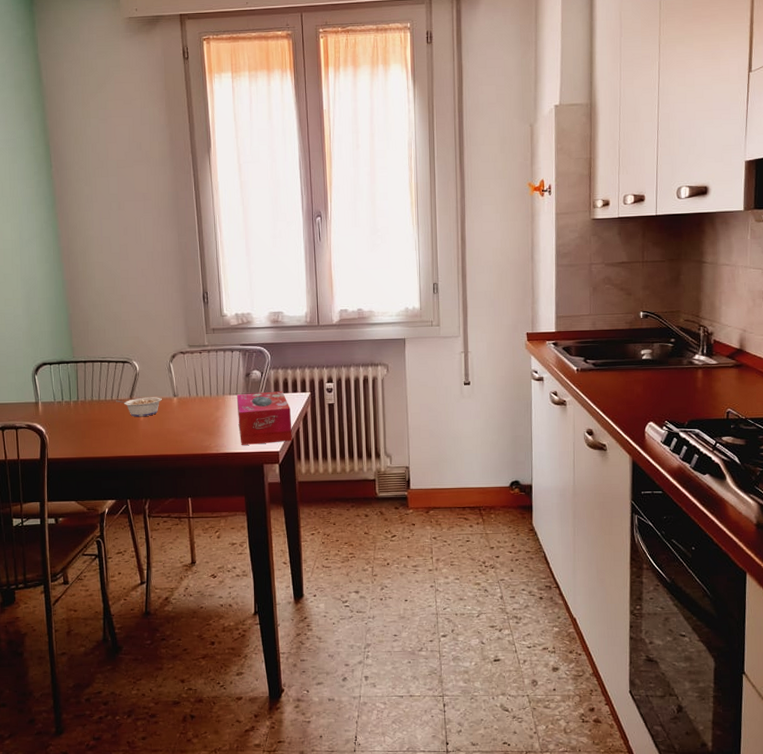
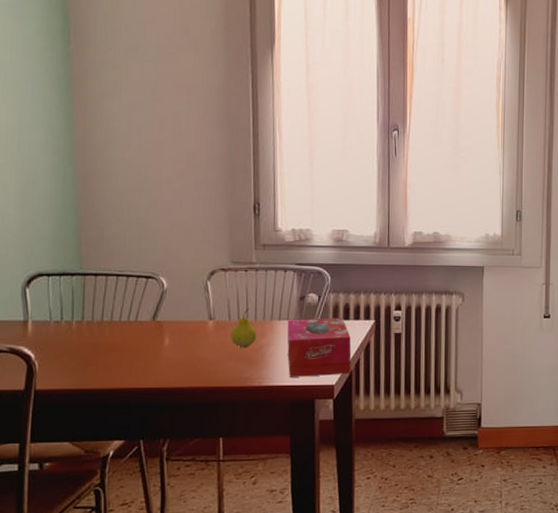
legume: present [116,397,162,417] -> none [134,319,194,343]
fruit: none [191,386,213,420] -> present [230,309,257,347]

